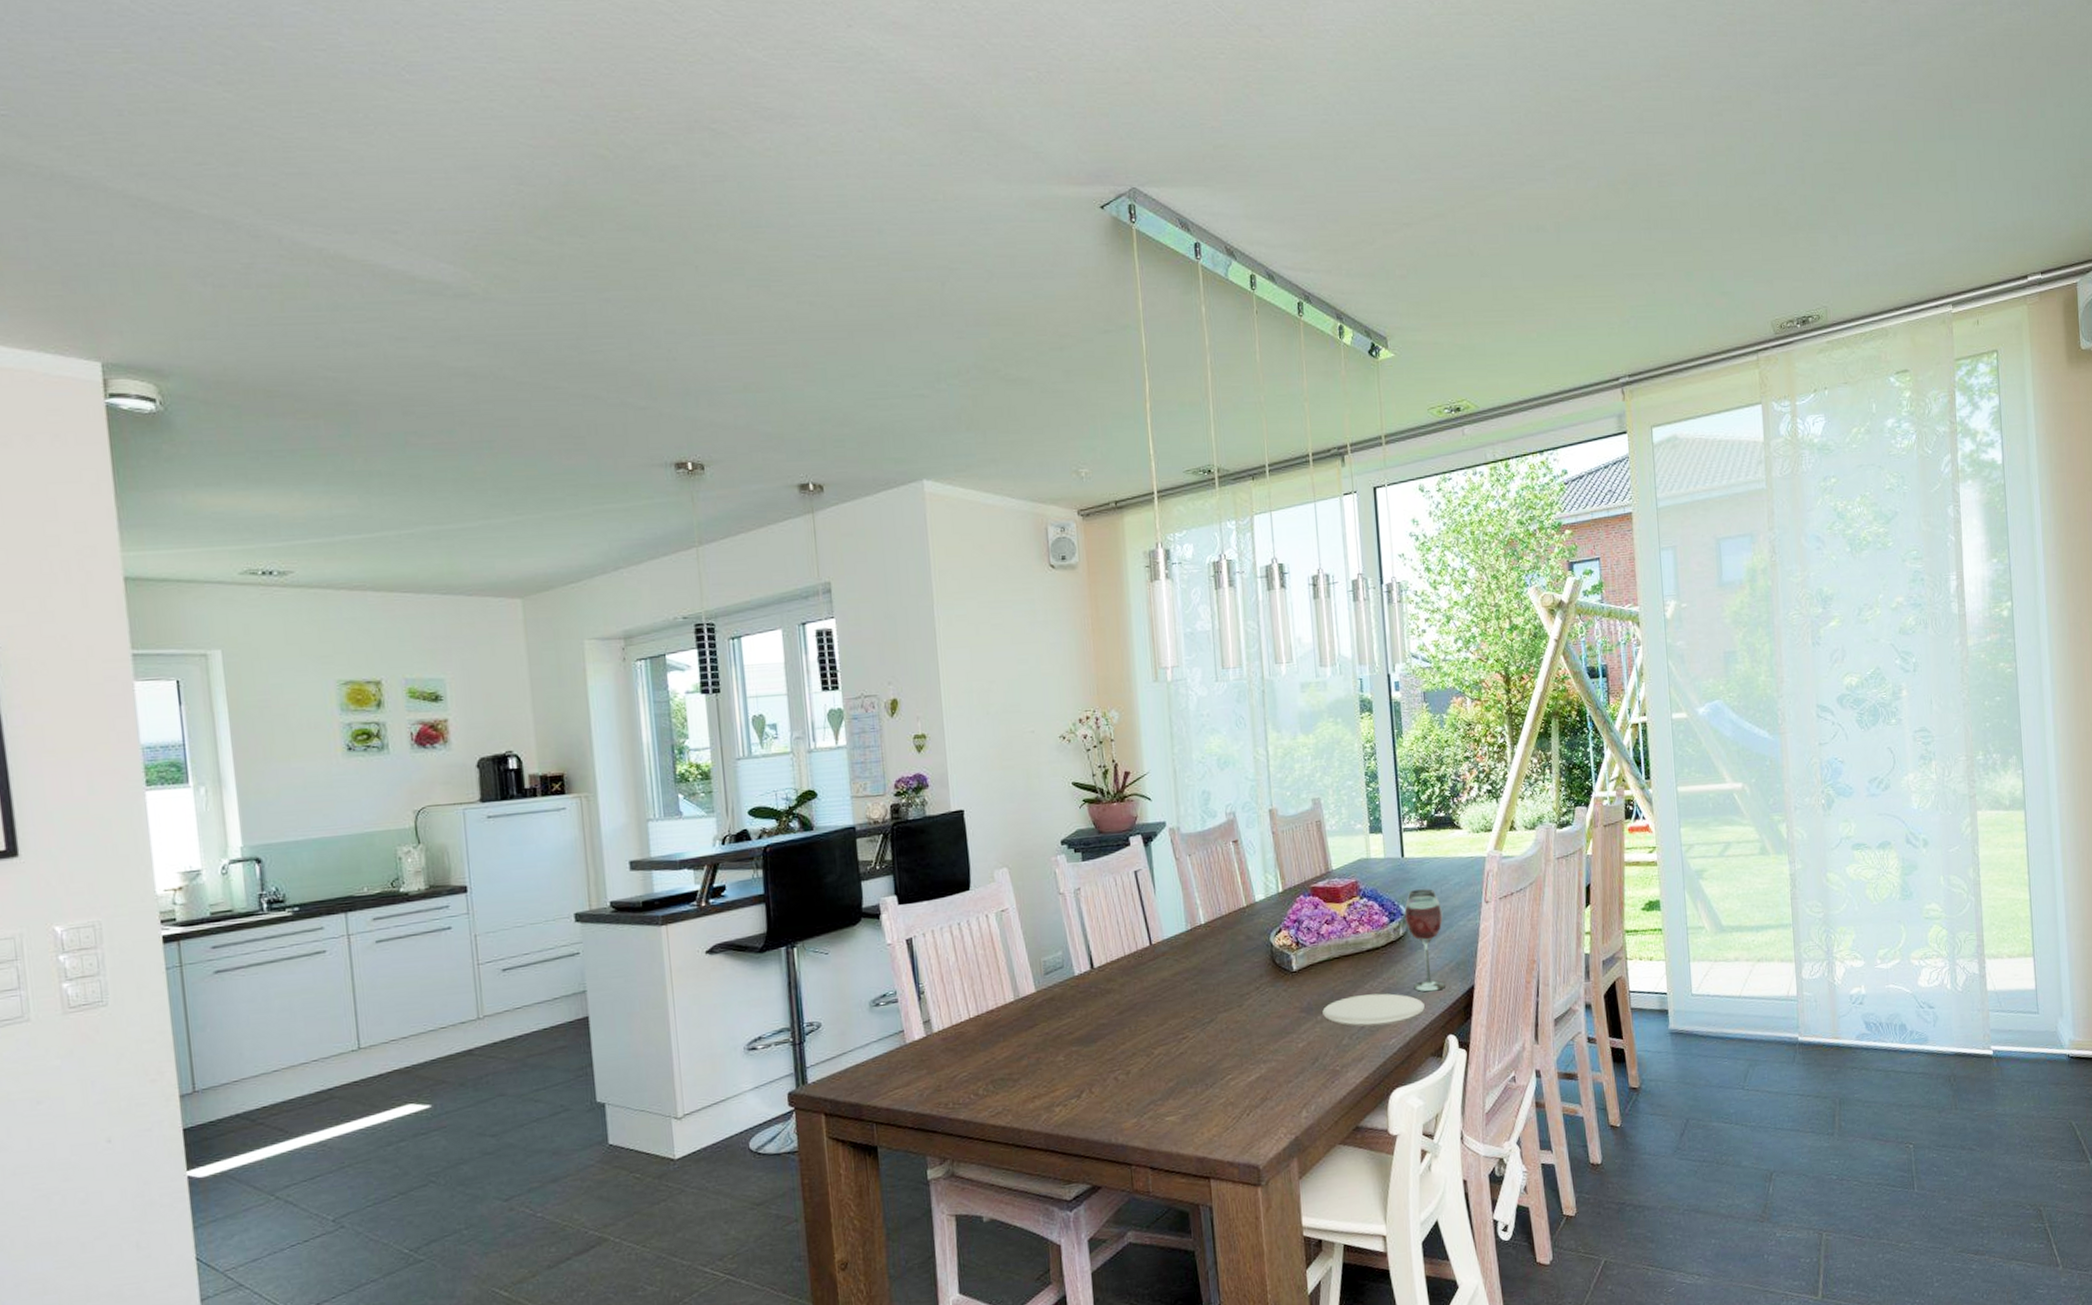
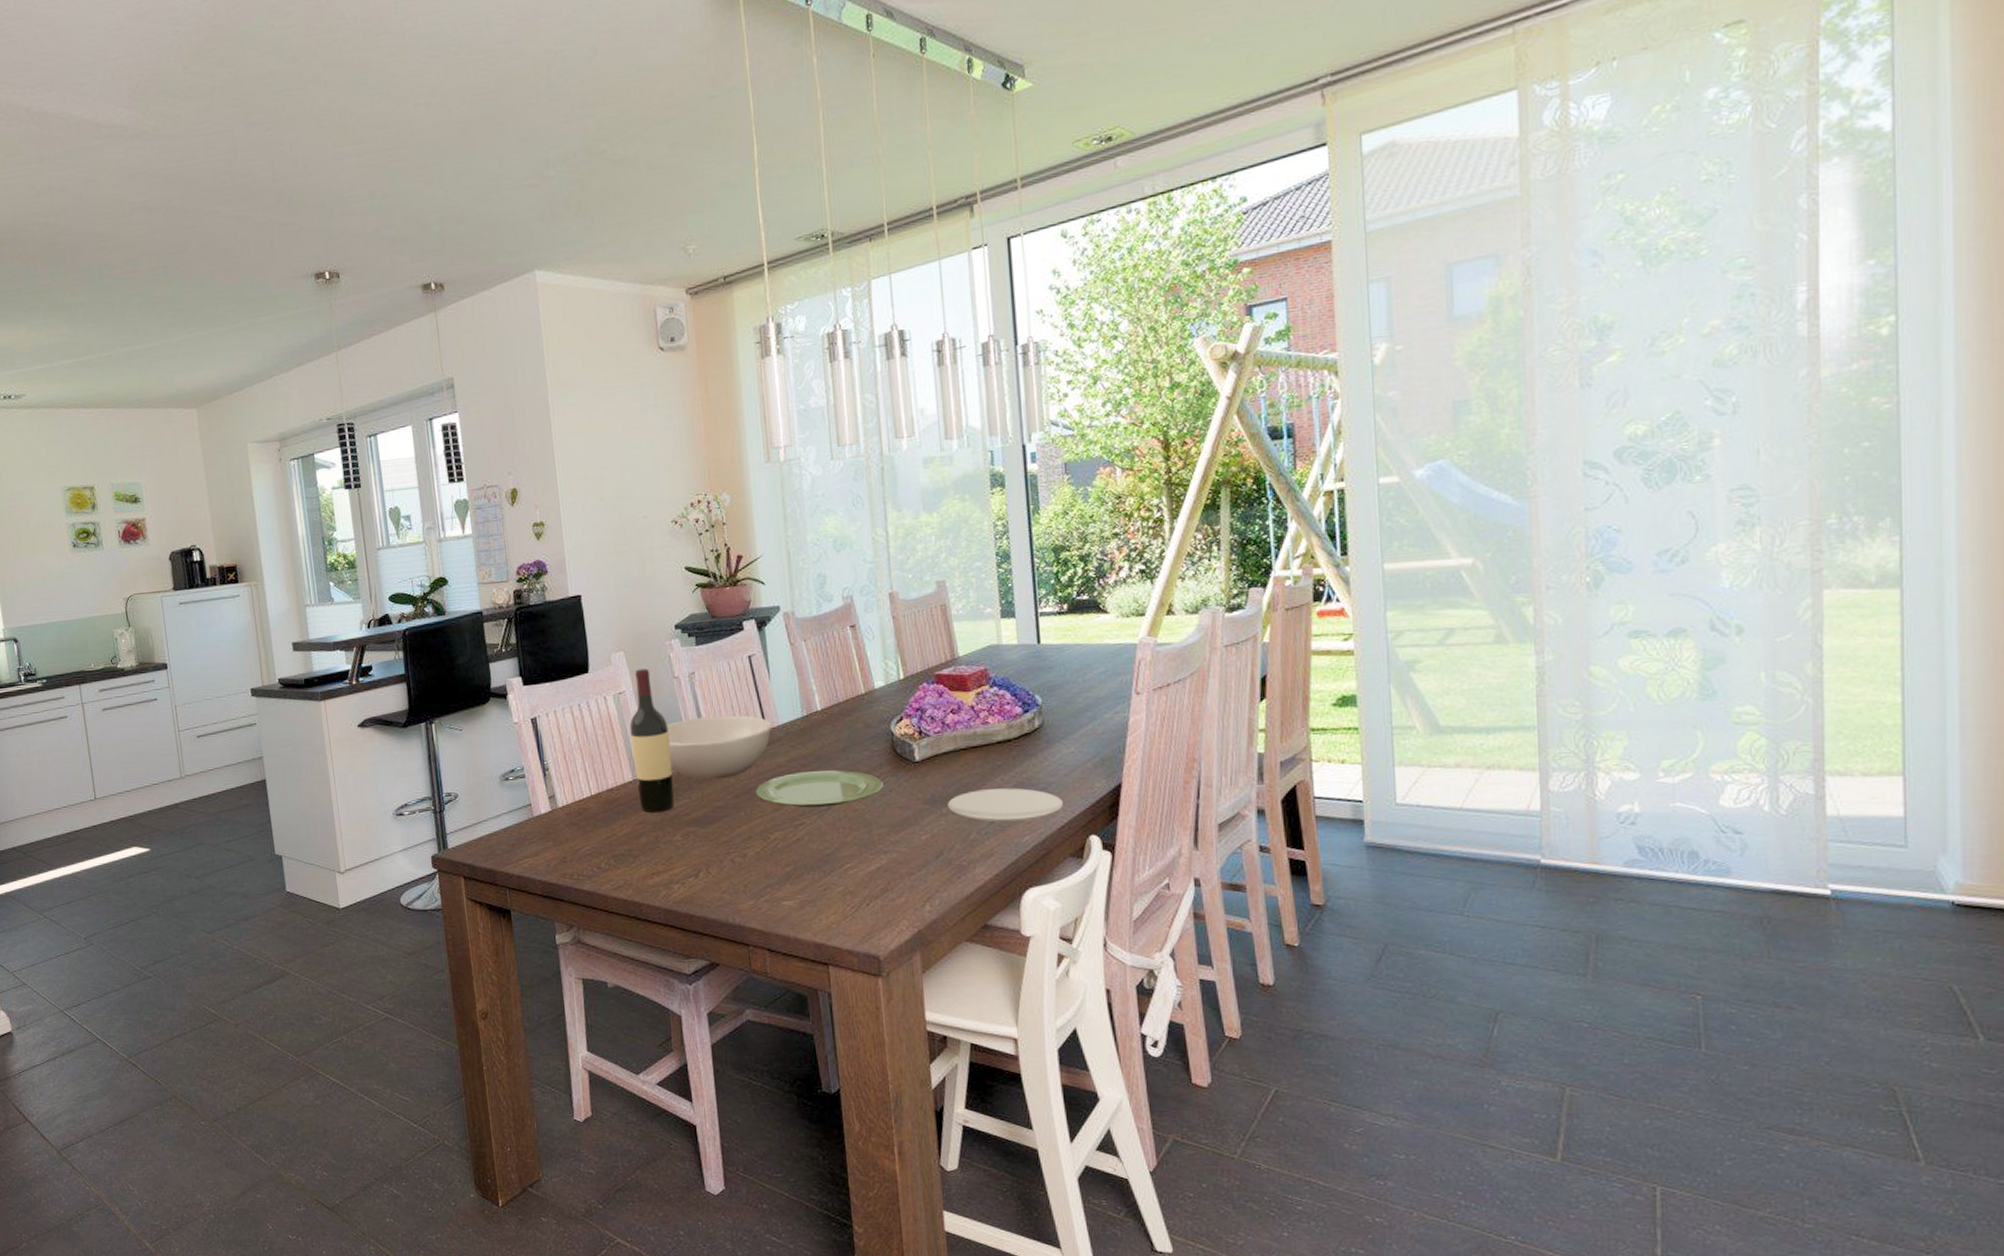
wine bottle: none [1012,885,1058,1034] -> present [629,668,675,813]
bowl: none [1051,930,1157,997] -> present [666,715,772,780]
plate: none [1139,982,1263,1021] -> present [755,770,884,808]
wineglass: present [1404,888,1445,992] -> none [1040,678,1087,789]

